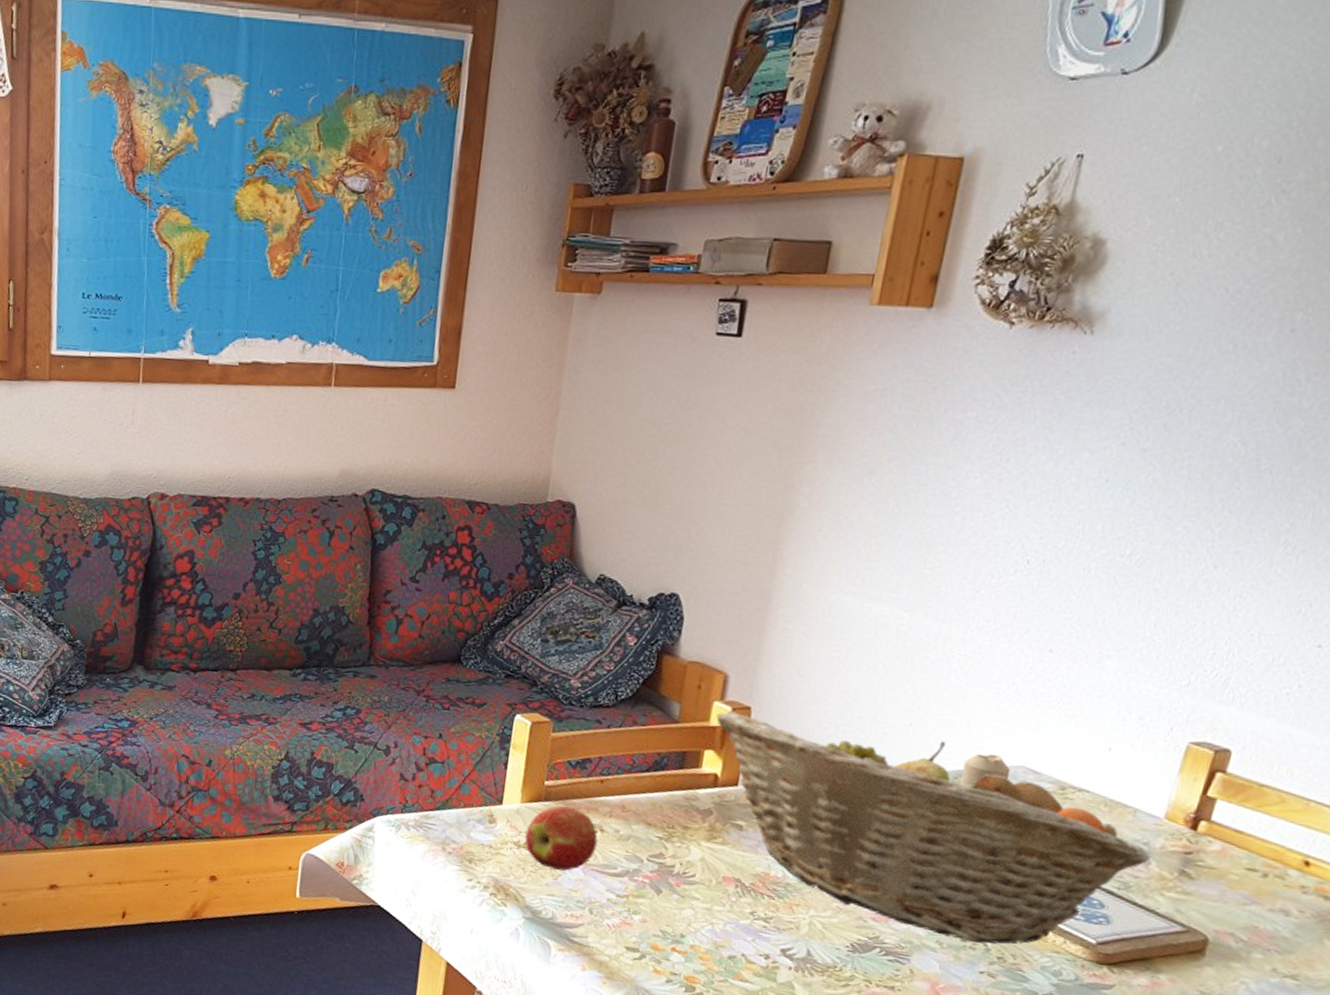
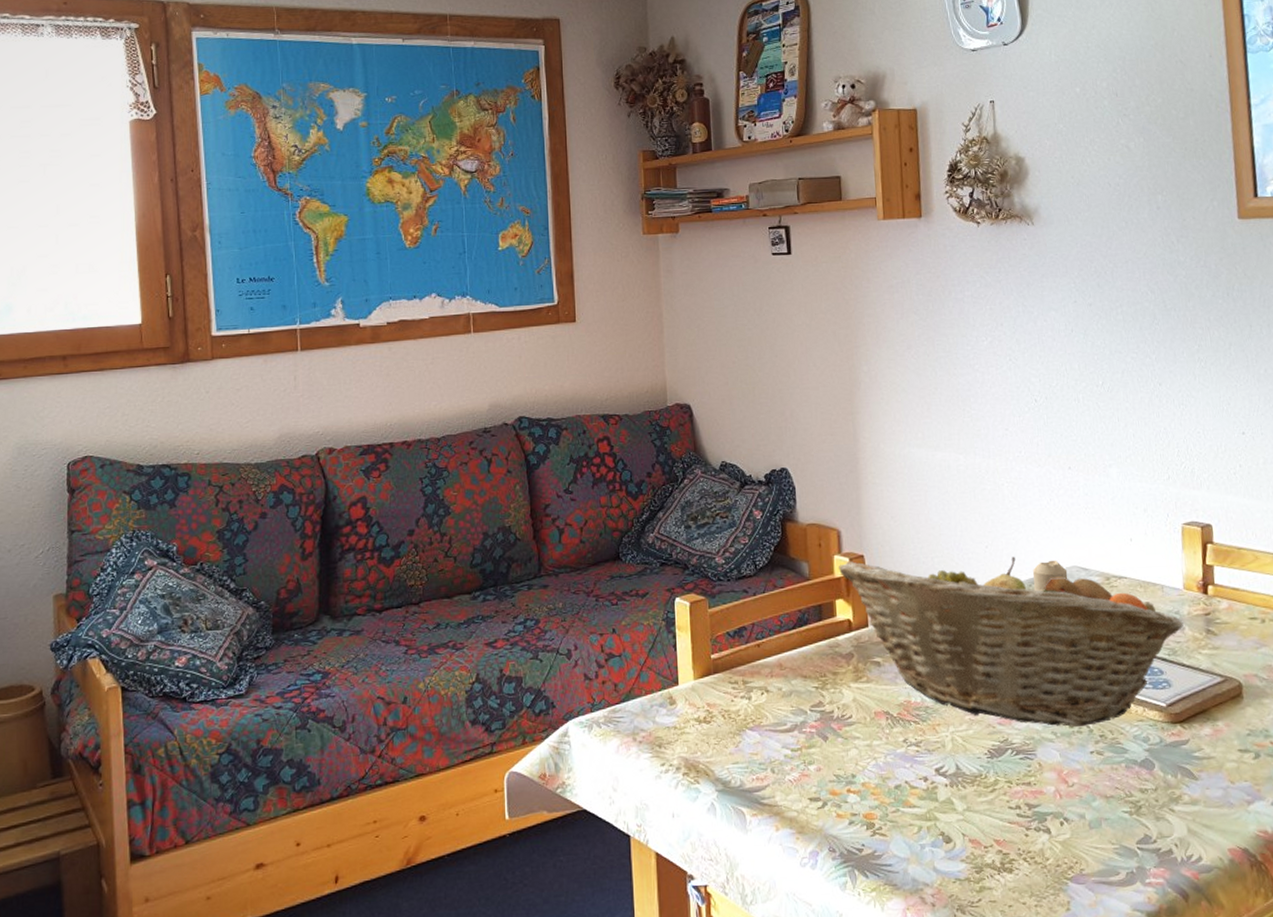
apple: present [525,805,598,871] -> none [703,674,766,737]

